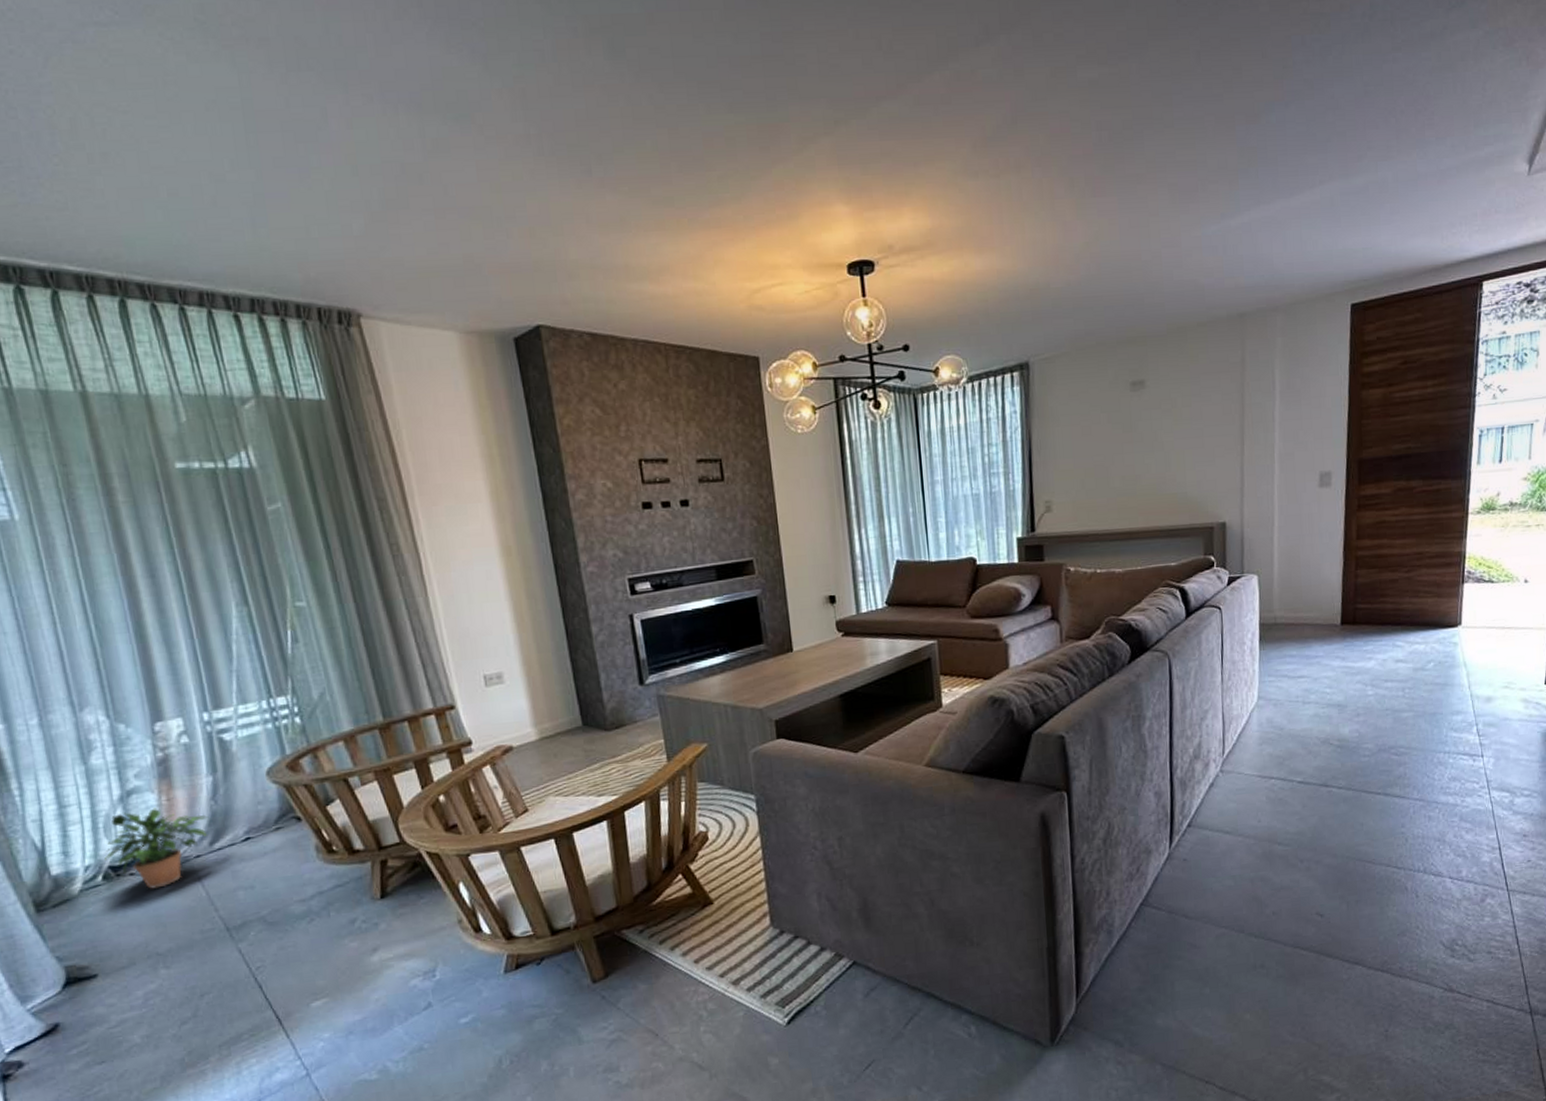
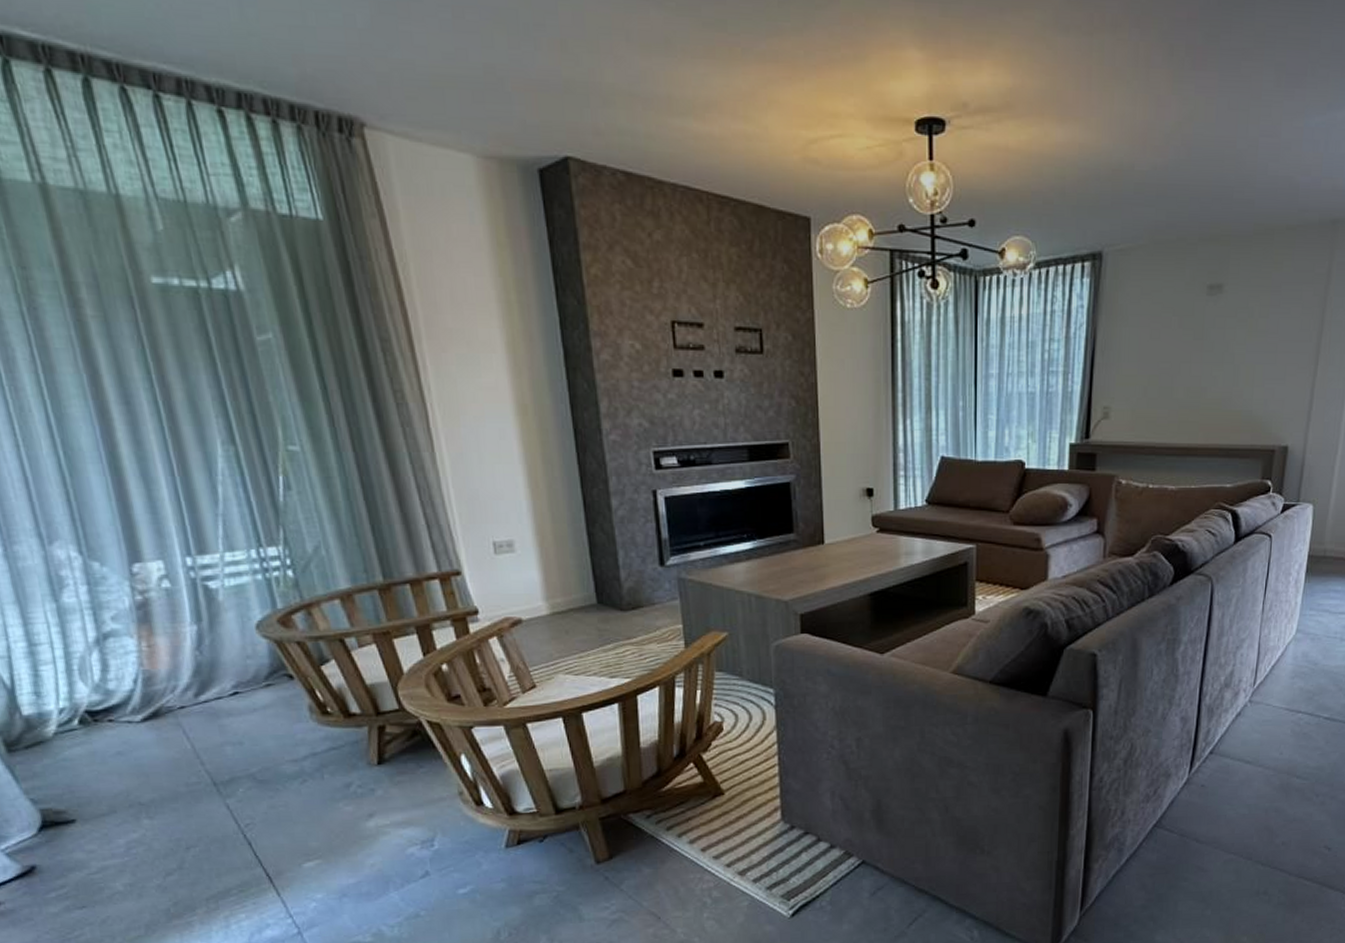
potted plant: present [105,808,209,889] -> none [80,653,194,737]

